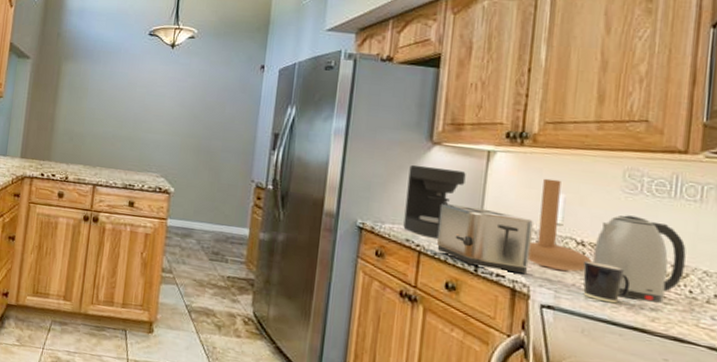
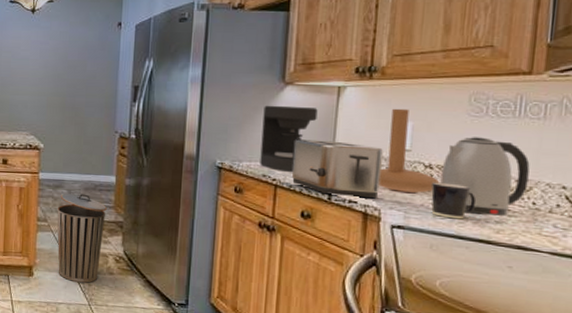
trash can: none [180,244,238,345] -> present [57,194,107,283]

